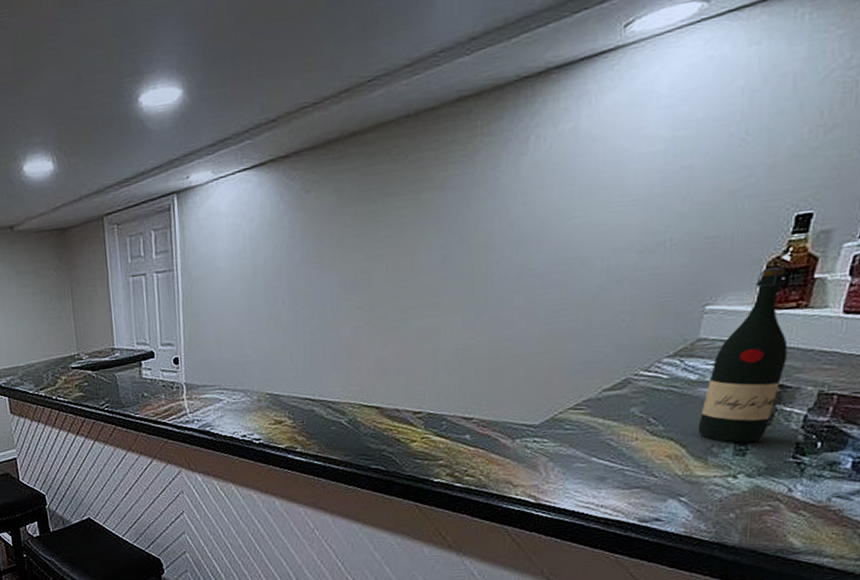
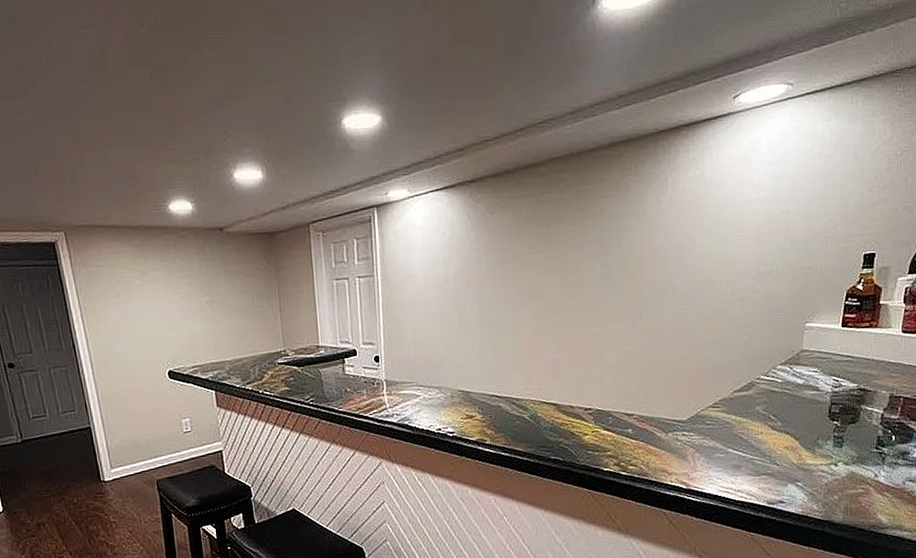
wine bottle: present [698,267,788,443] -> none [806,294,866,436]

